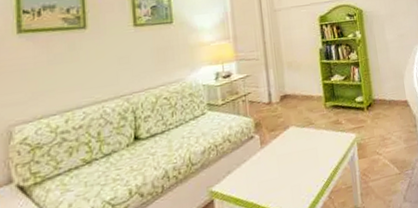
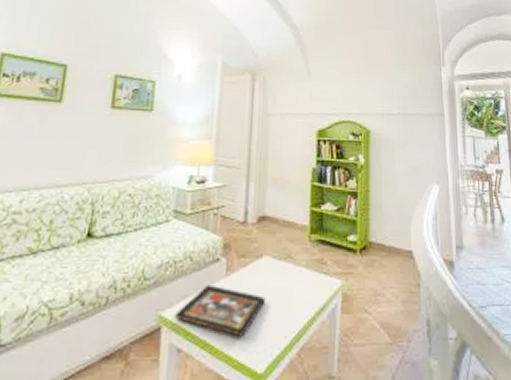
decorative tray: none [224,157,297,194] -> present [175,284,266,337]

